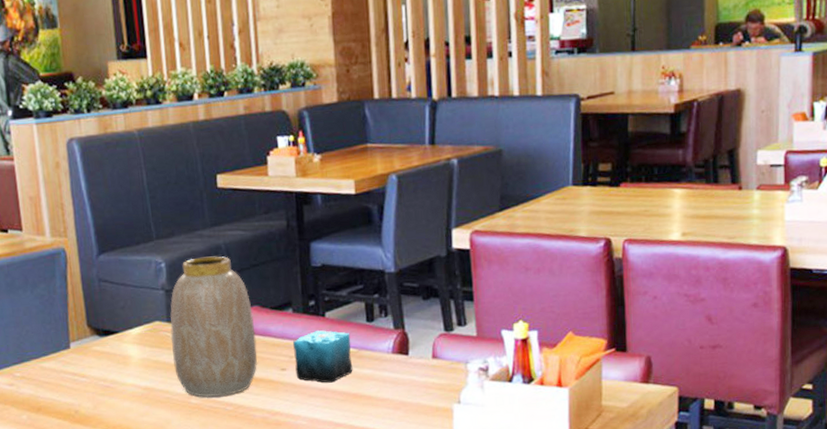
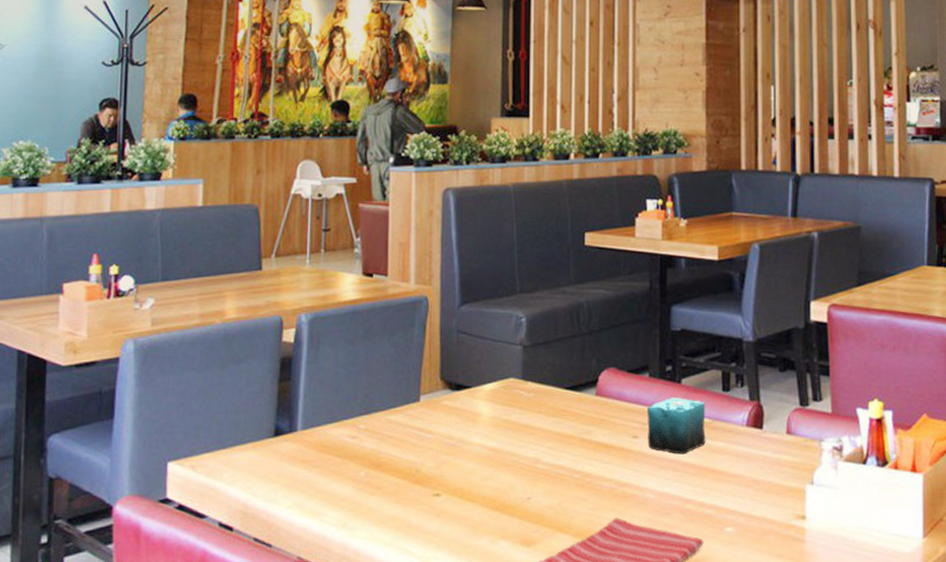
vase: present [169,256,258,398] -> none [523,314,610,464]

